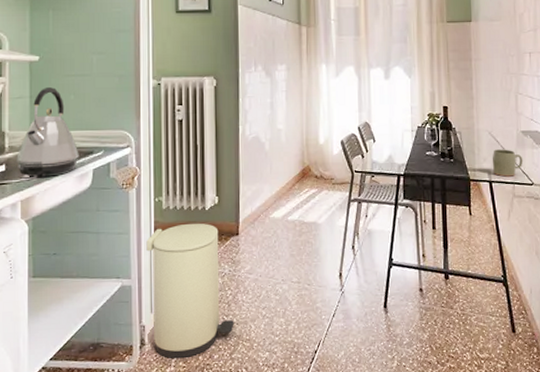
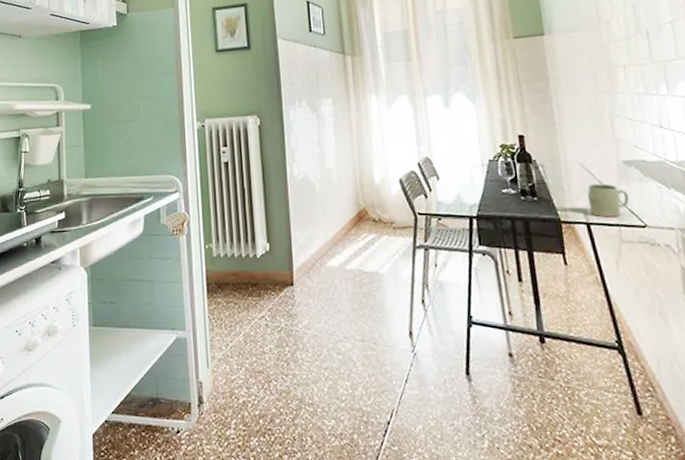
kettle: present [16,86,79,177] -> none [74,133,131,224]
pedal bin: present [146,223,234,358] -> none [199,271,295,420]

